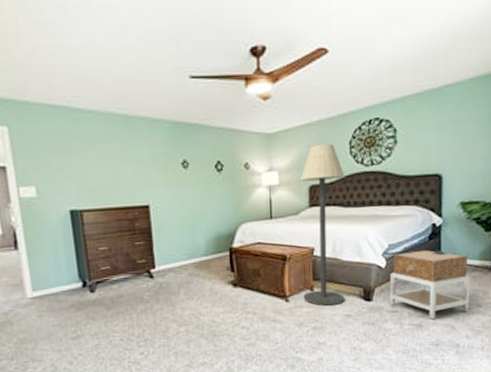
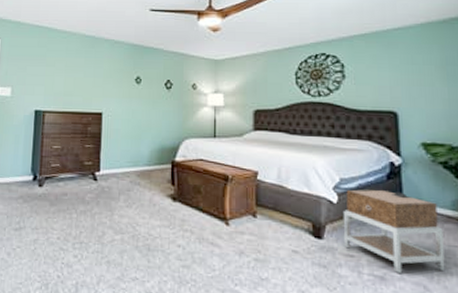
floor lamp: present [300,144,345,306] -> none [245,73,291,237]

